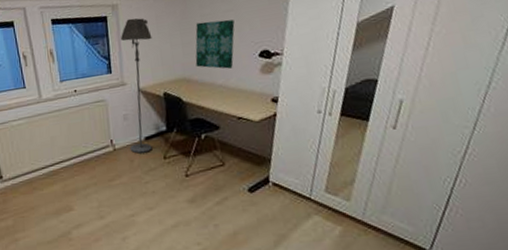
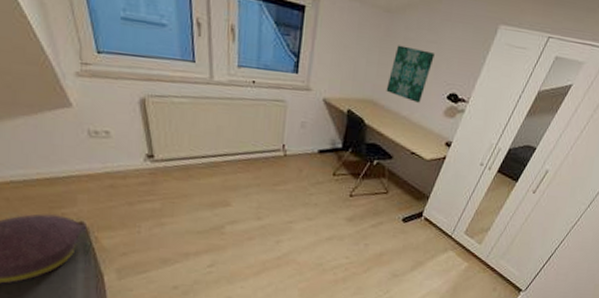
floor lamp: present [121,18,152,154] -> none [301,16,350,166]

